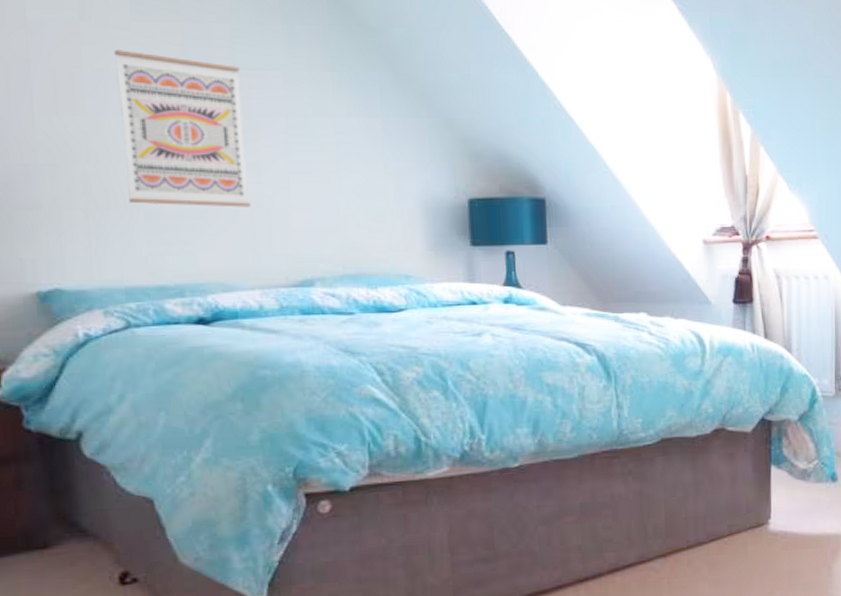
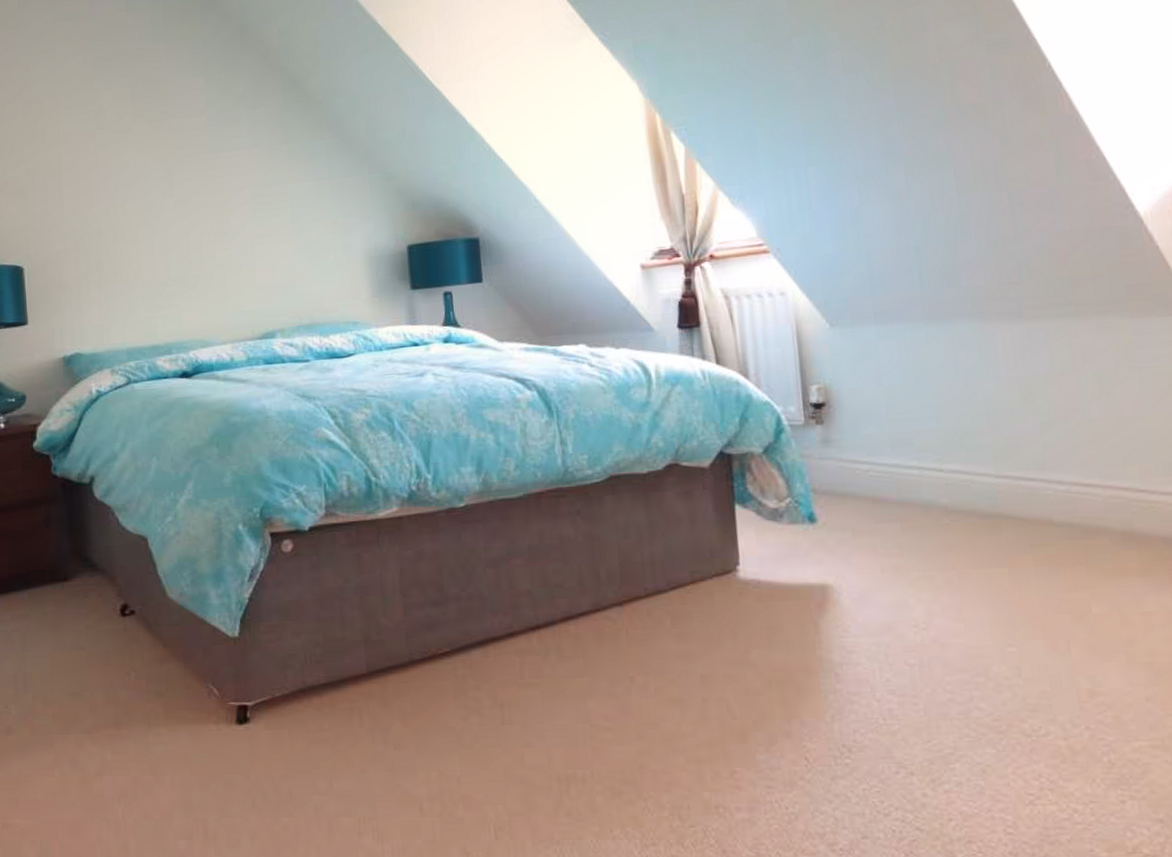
wall art: present [113,50,251,207] -> none [120,149,223,276]

